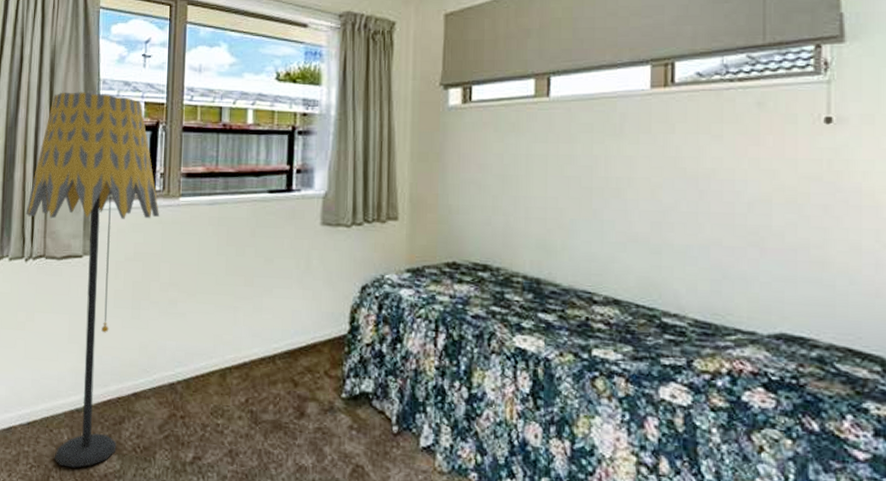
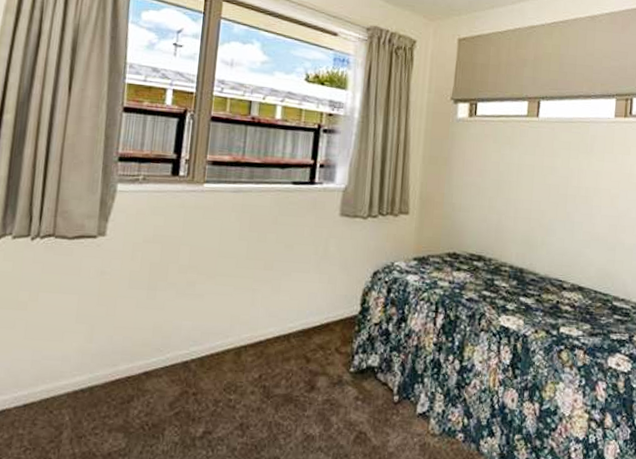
floor lamp: present [25,92,160,468] -> none [35,71,183,449]

